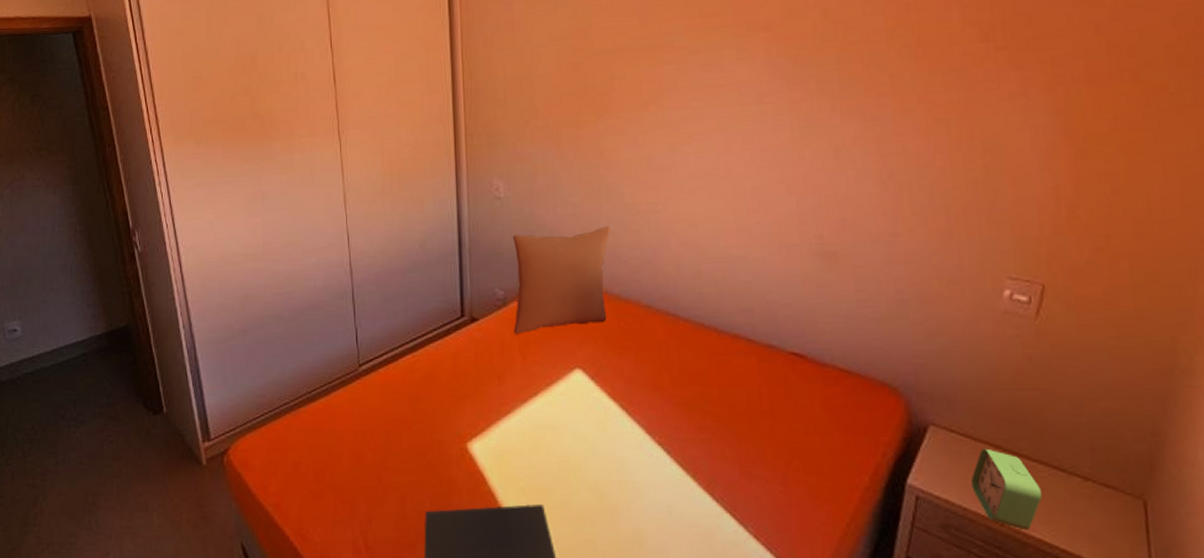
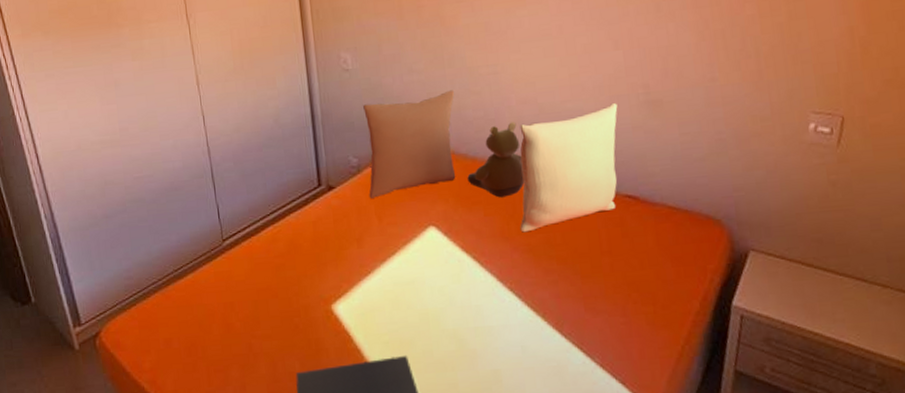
bear: none [619,264,681,344] -> present [467,122,525,198]
pillow: none [673,252,787,384] -> present [519,103,618,233]
alarm clock: present [971,448,1042,531] -> none [787,267,848,337]

